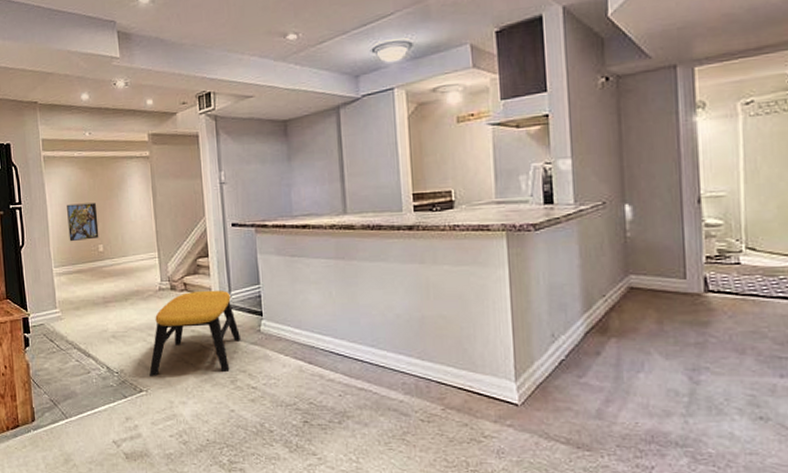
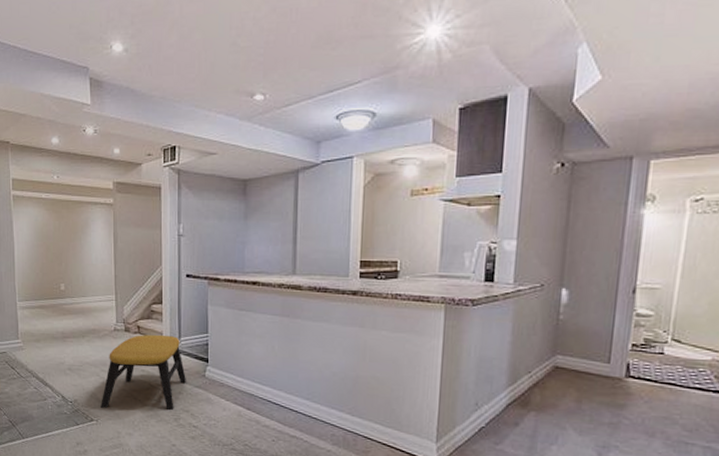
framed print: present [67,202,99,242] -> none [33,243,61,279]

